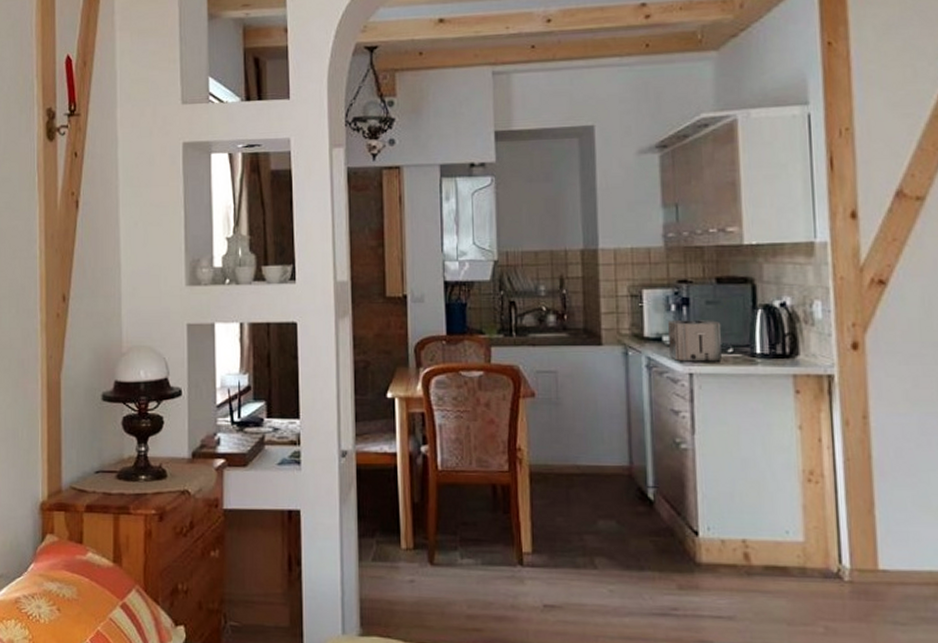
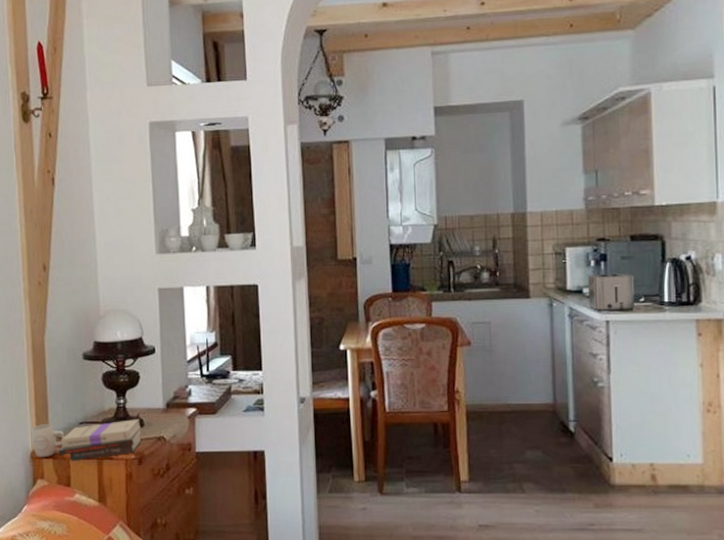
mug: none [41,471,79,510] -> present [30,423,65,458]
books: none [70,470,164,515] -> present [58,419,142,461]

